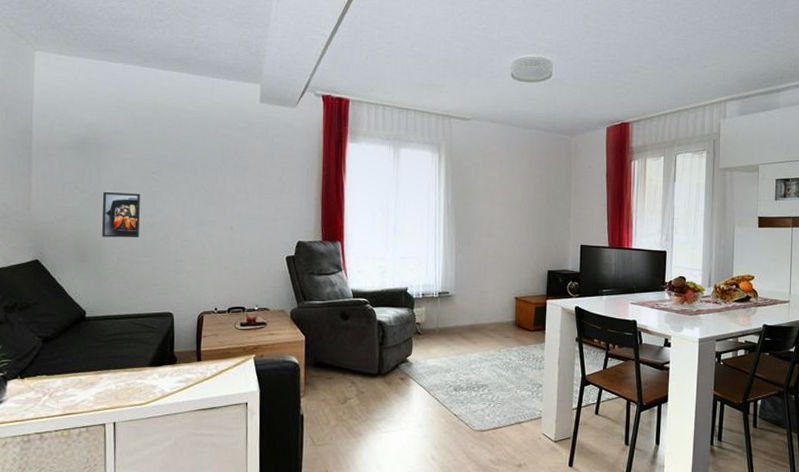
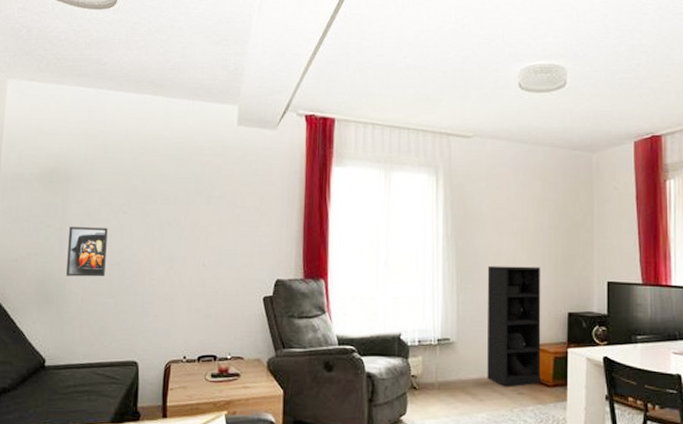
shelving unit: none [480,231,527,331] -> present [487,266,541,386]

